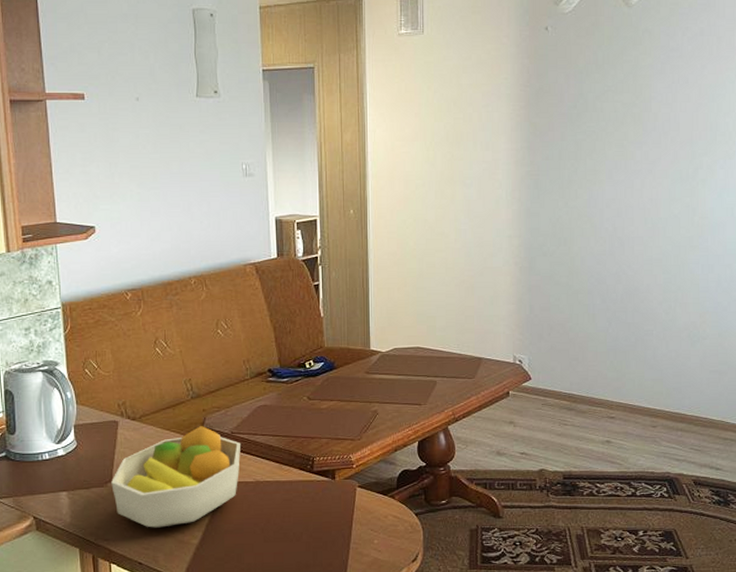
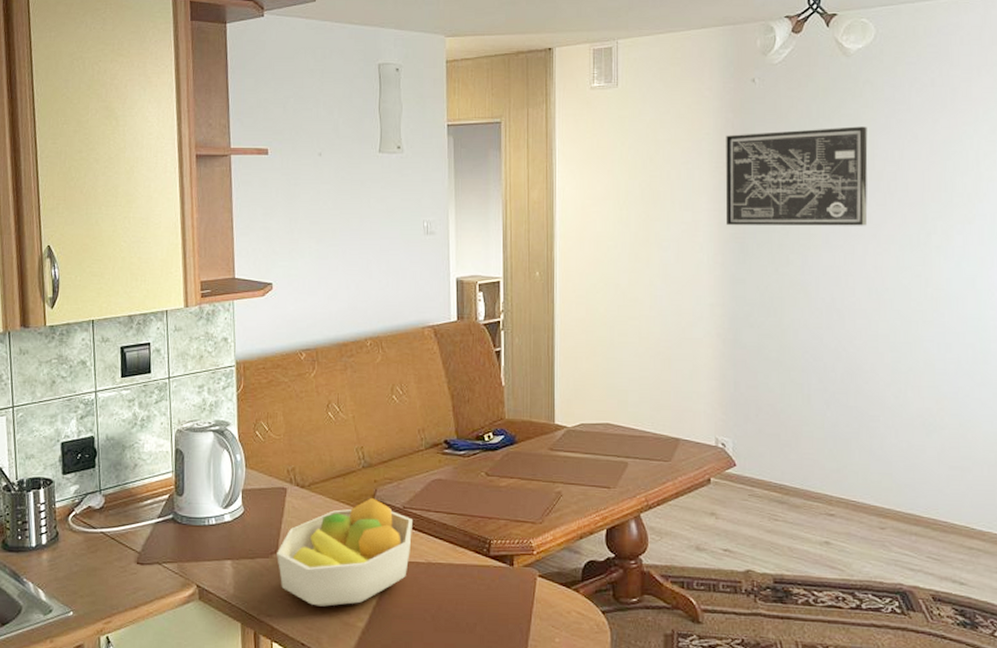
wall art: none [522,72,646,163] -> present [726,126,868,226]

